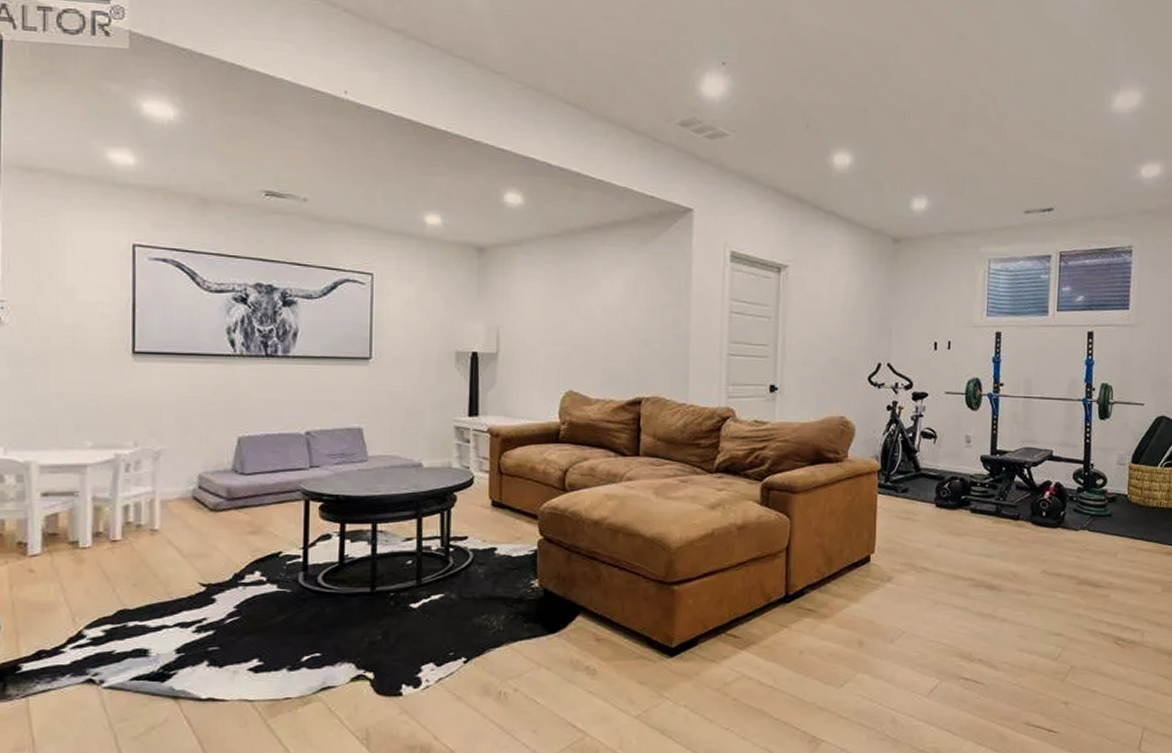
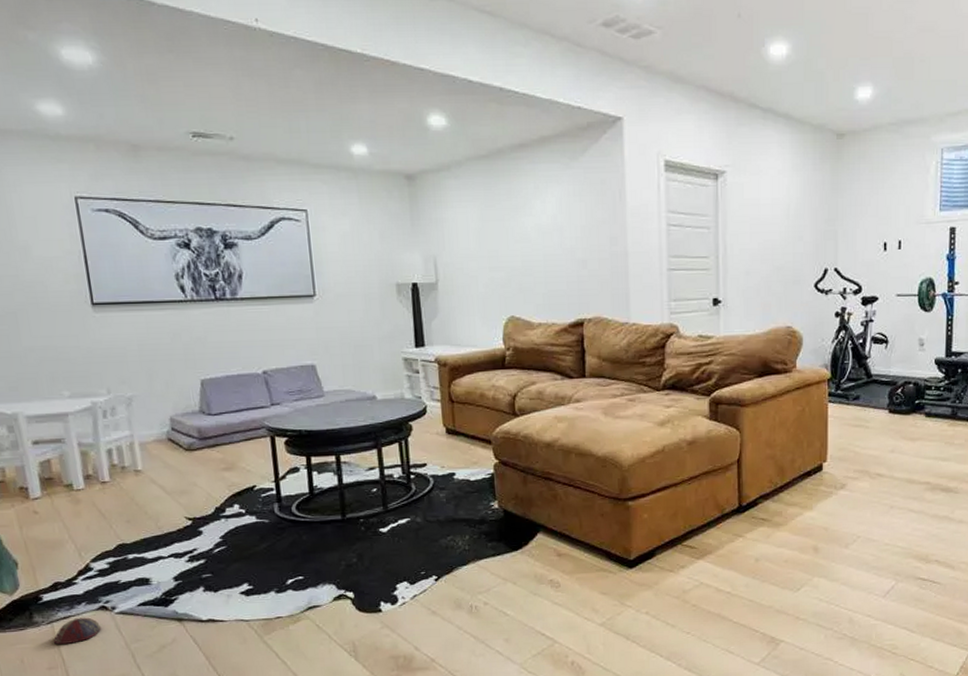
kippah: none [25,691,84,722] -> present [53,617,102,644]

